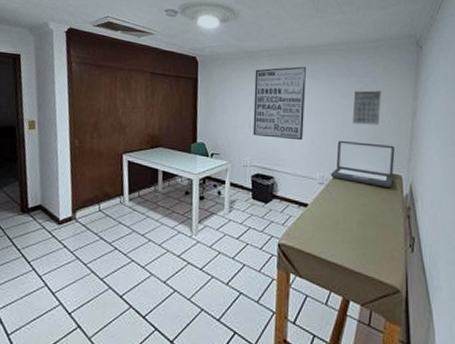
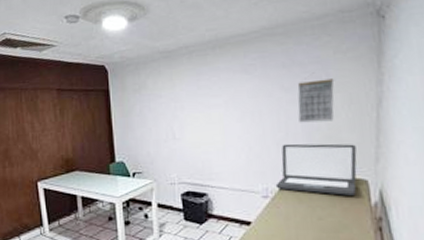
wall art: present [253,66,306,141] -> none [174,61,239,149]

